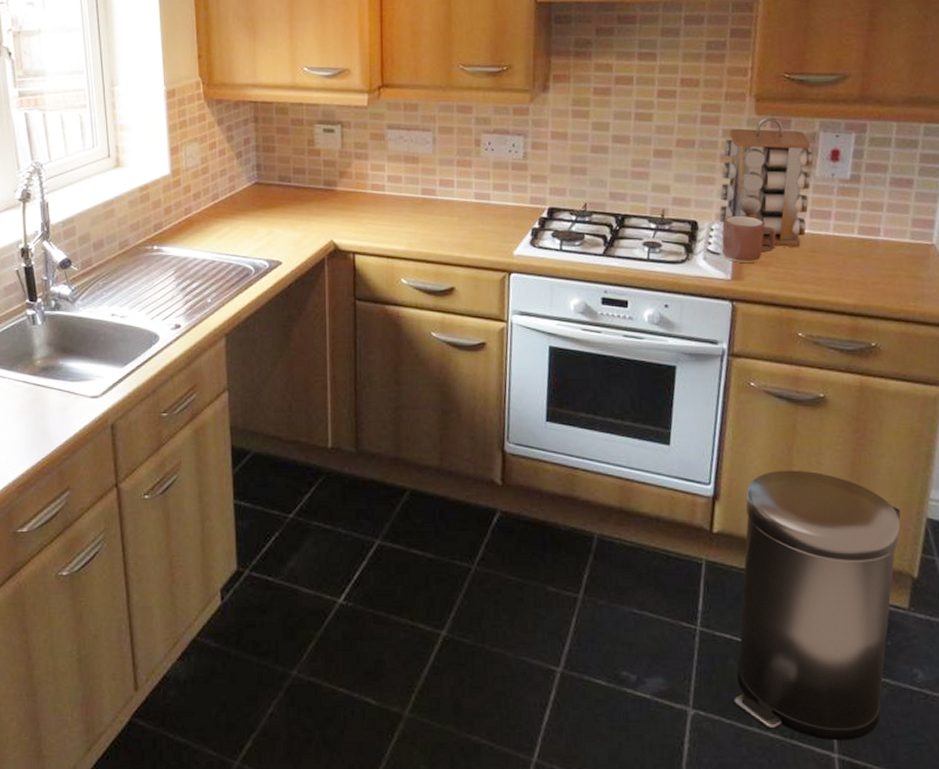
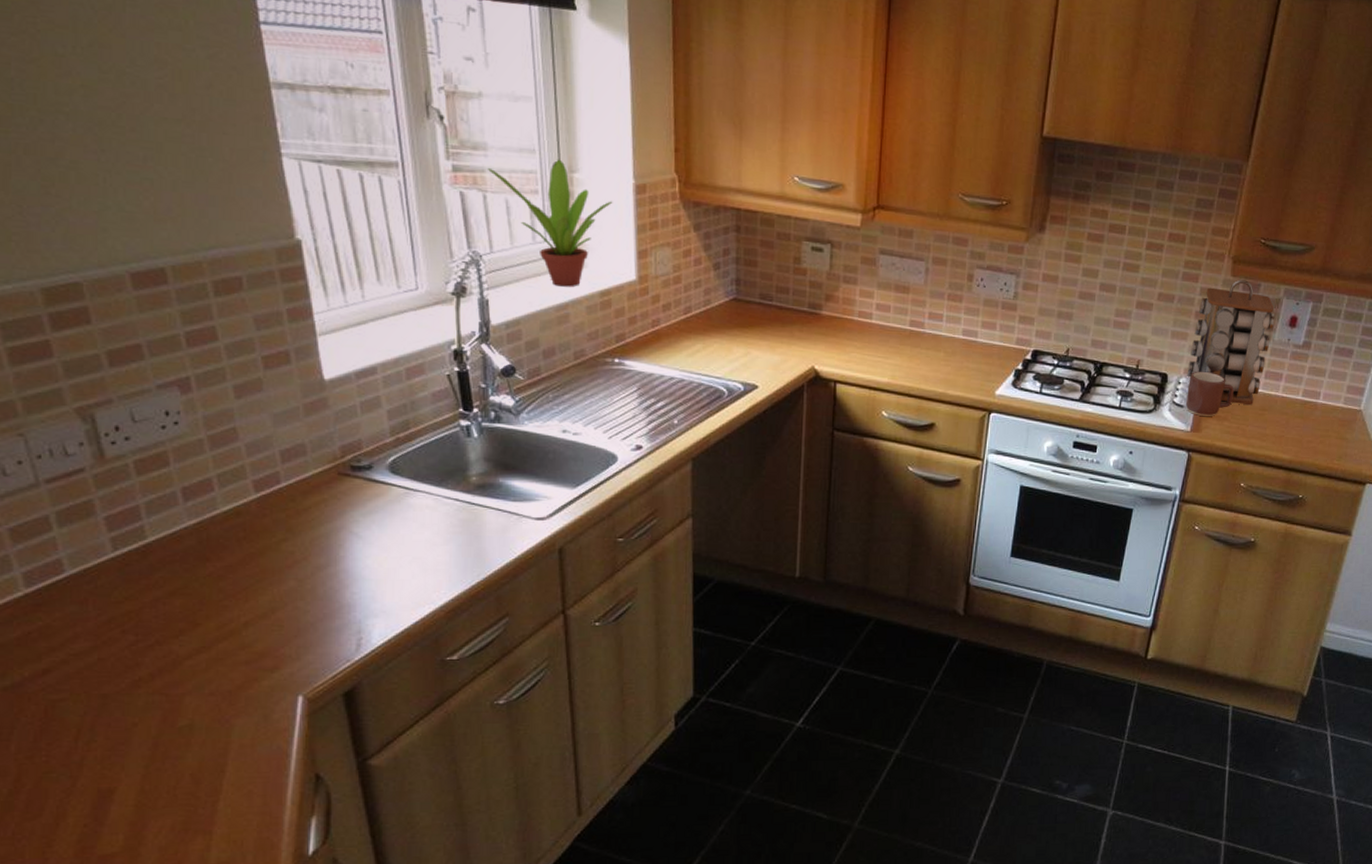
potted plant: none [46,76,148,186] -> present [488,159,613,287]
pedal bin: present [732,470,901,740] -> none [1146,605,1302,830]

